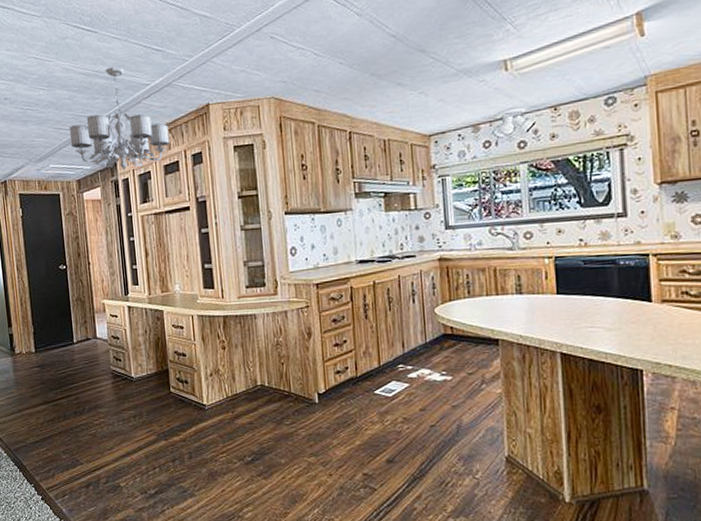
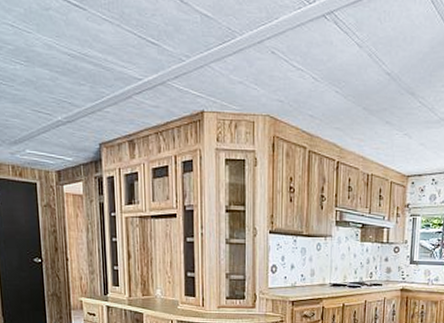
chandelier: present [69,67,170,171] -> none [49,53,160,168]

